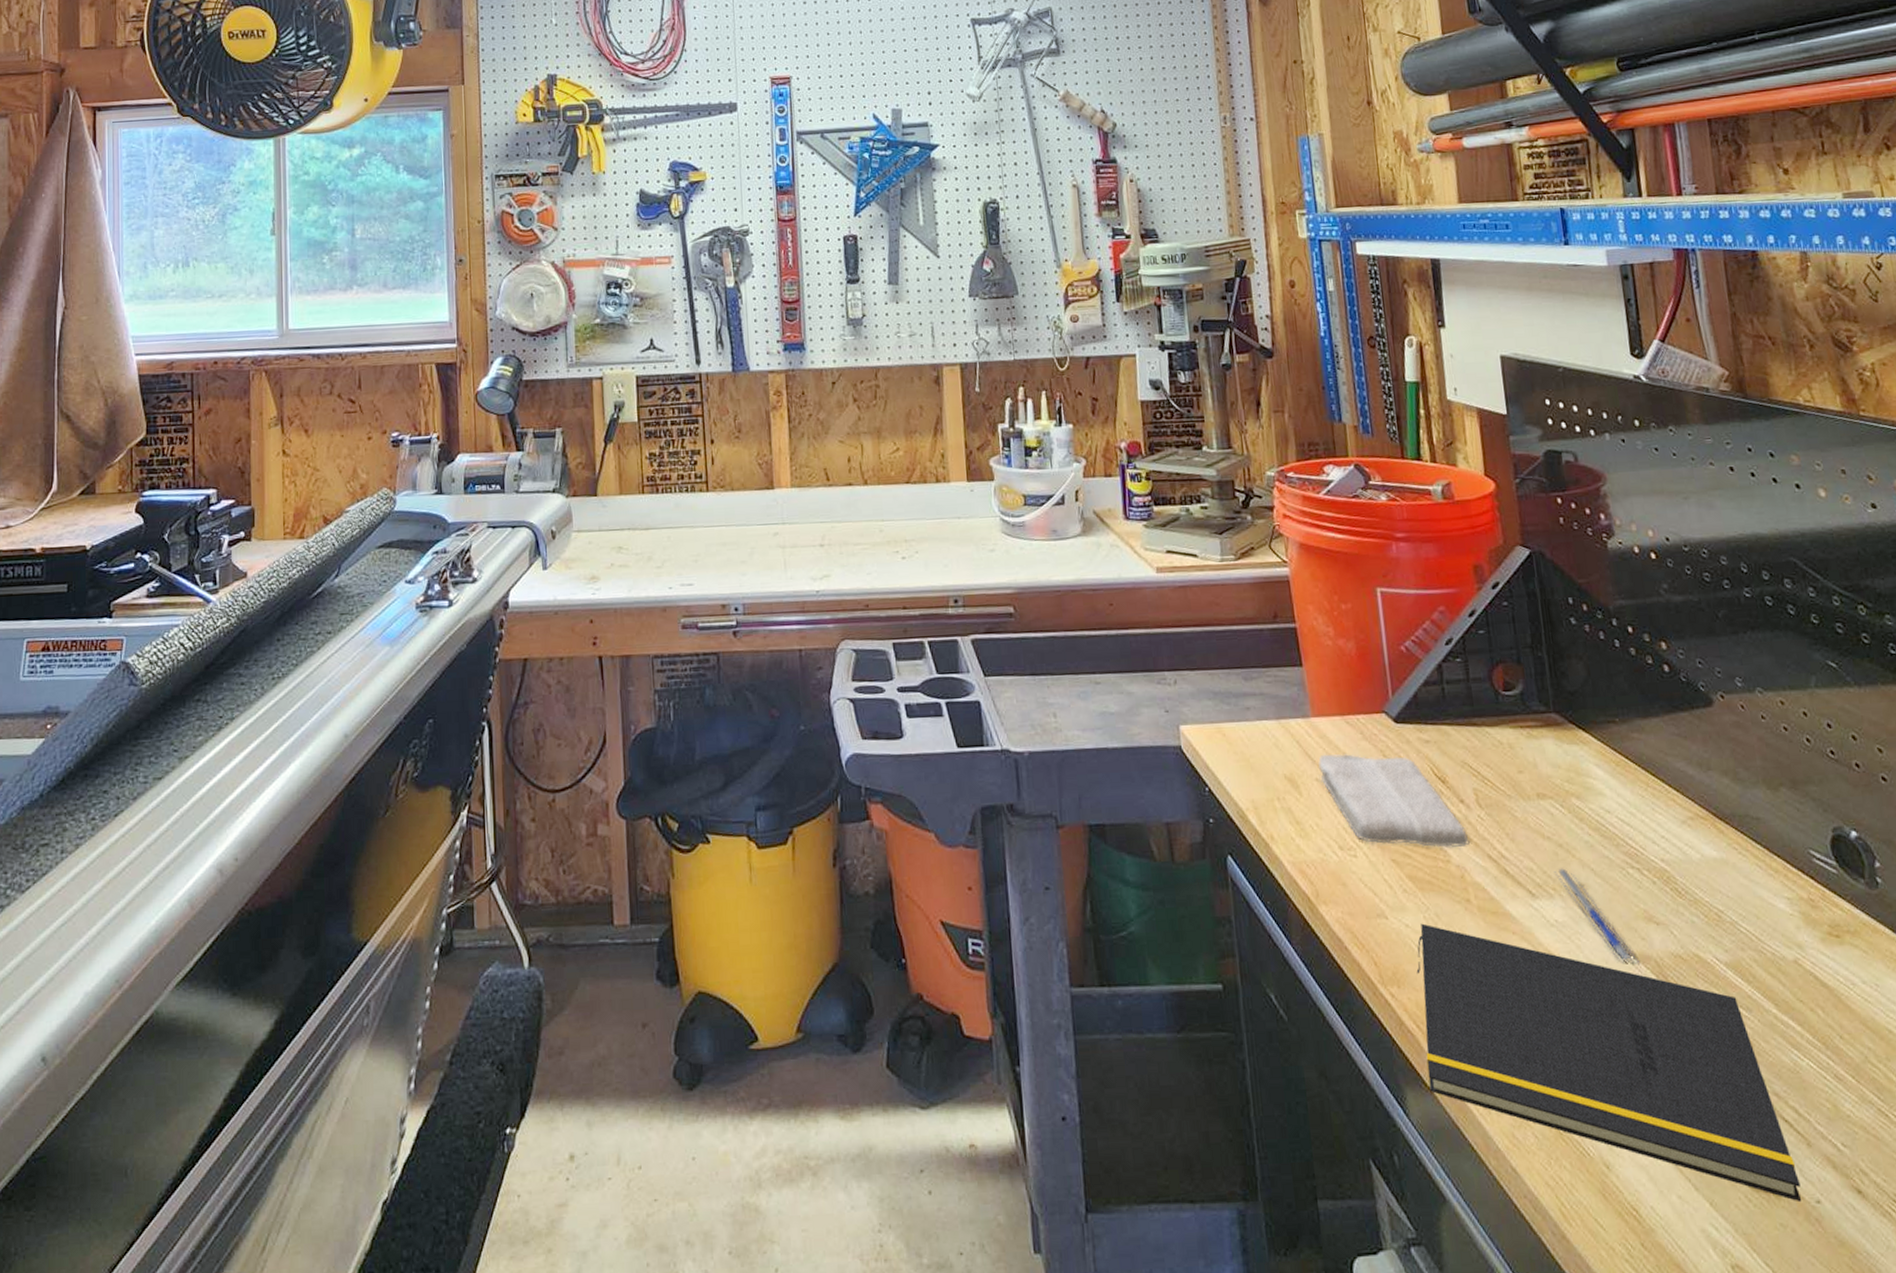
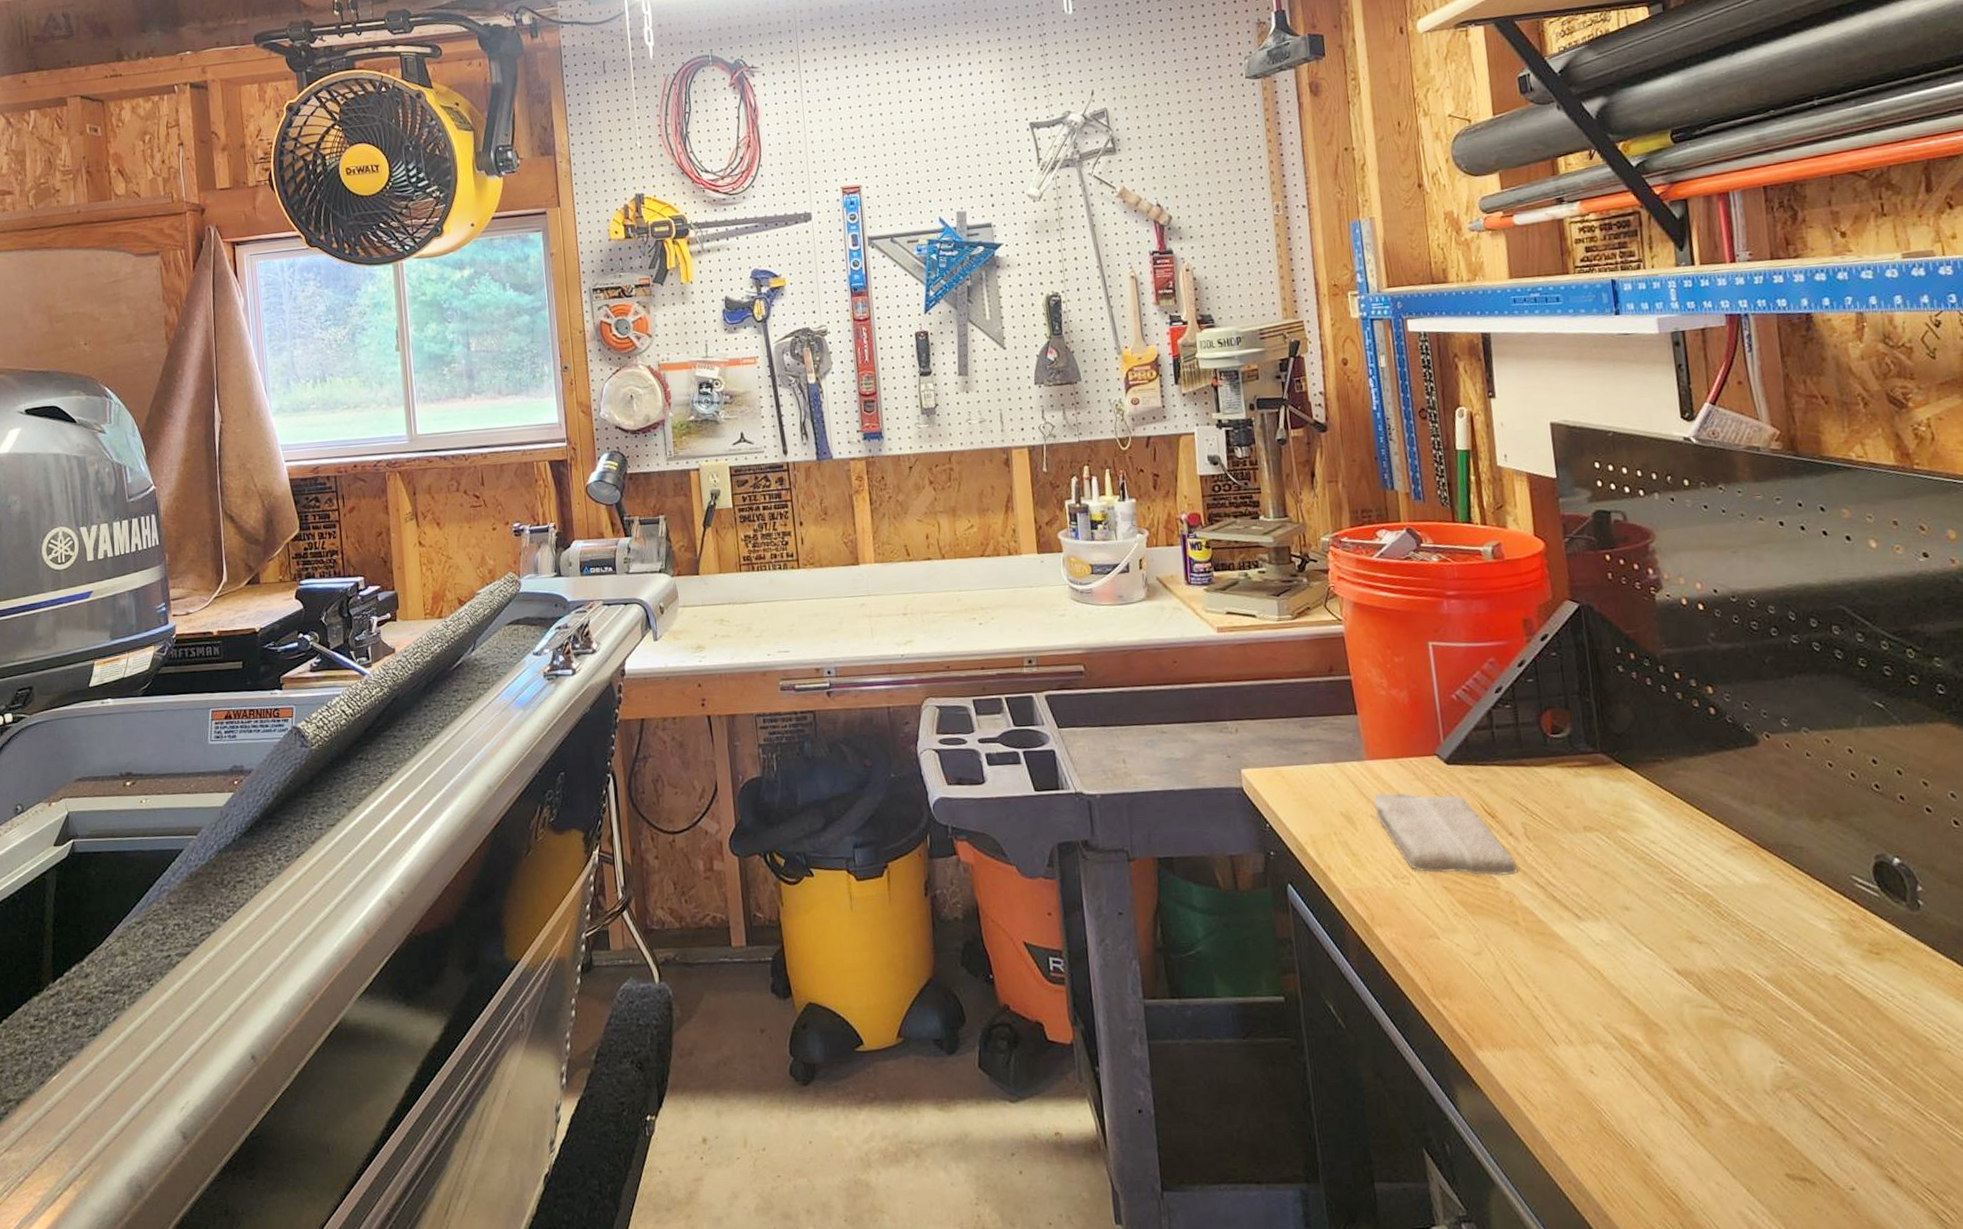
notepad: present [1416,923,1801,1203] -> none [1467,943,1836,1190]
pen: present [1553,868,1639,964] -> none [1599,893,1682,978]

